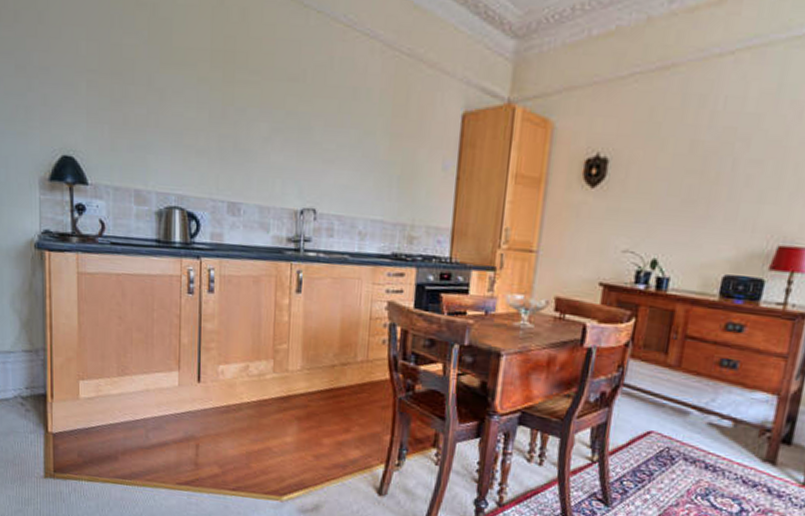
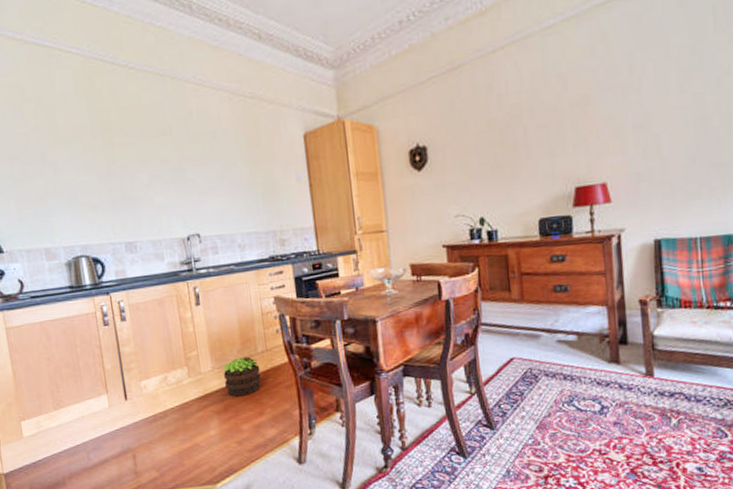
potted plant: none [313,362,356,407] -> present [222,356,261,397]

